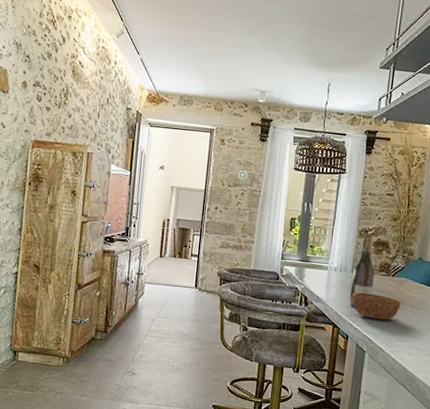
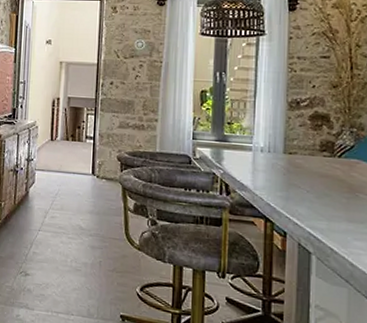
wine bottle: present [349,233,375,307] -> none [283,105,315,197]
bowl: present [352,292,401,320] -> none [287,178,354,213]

